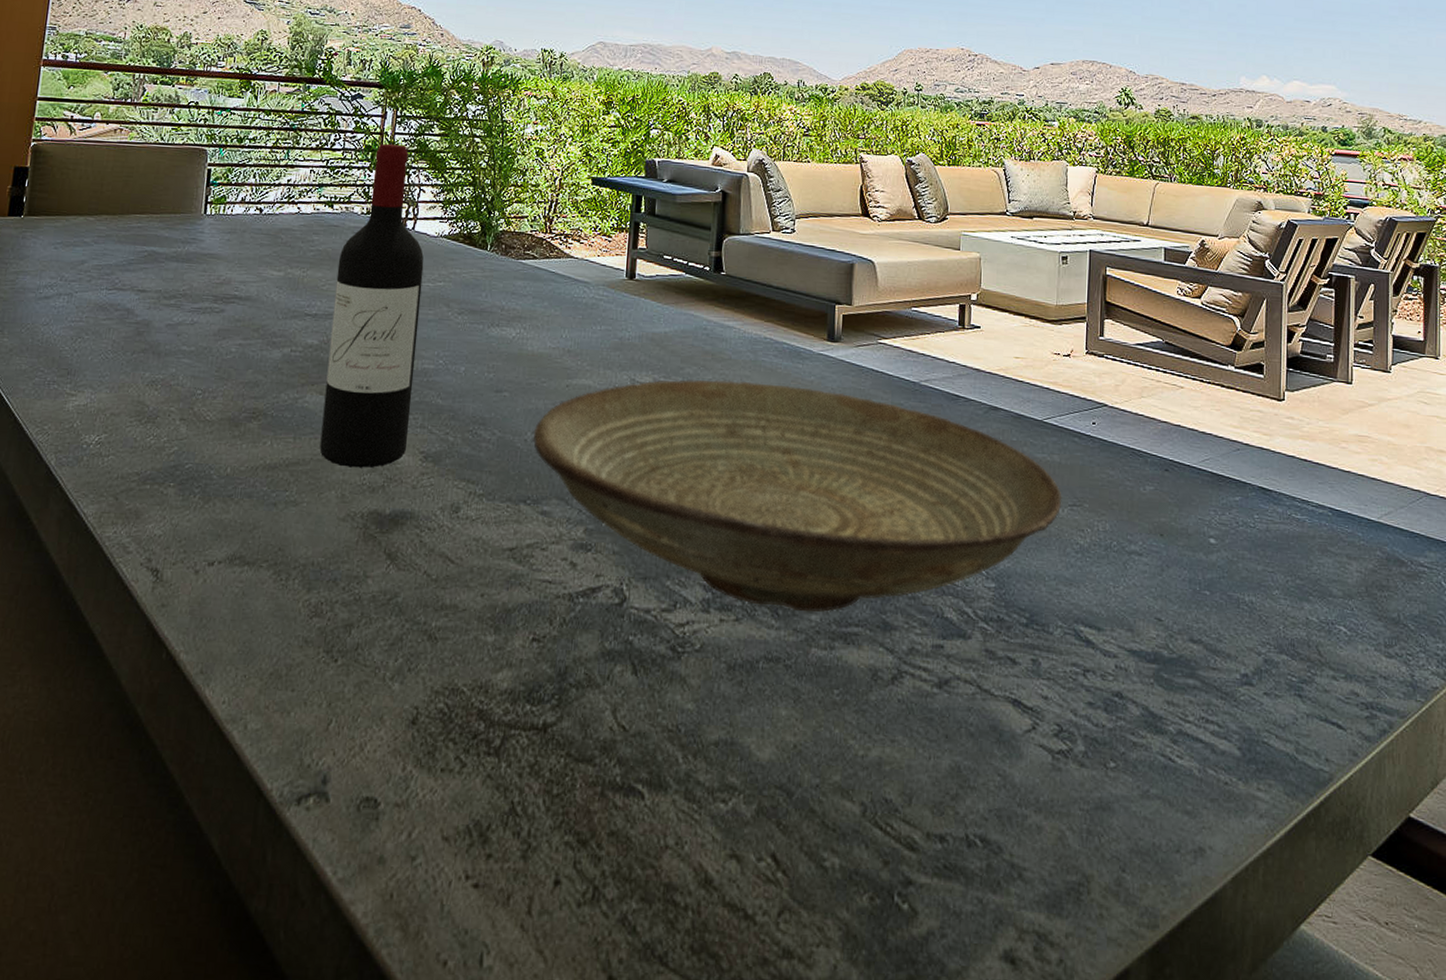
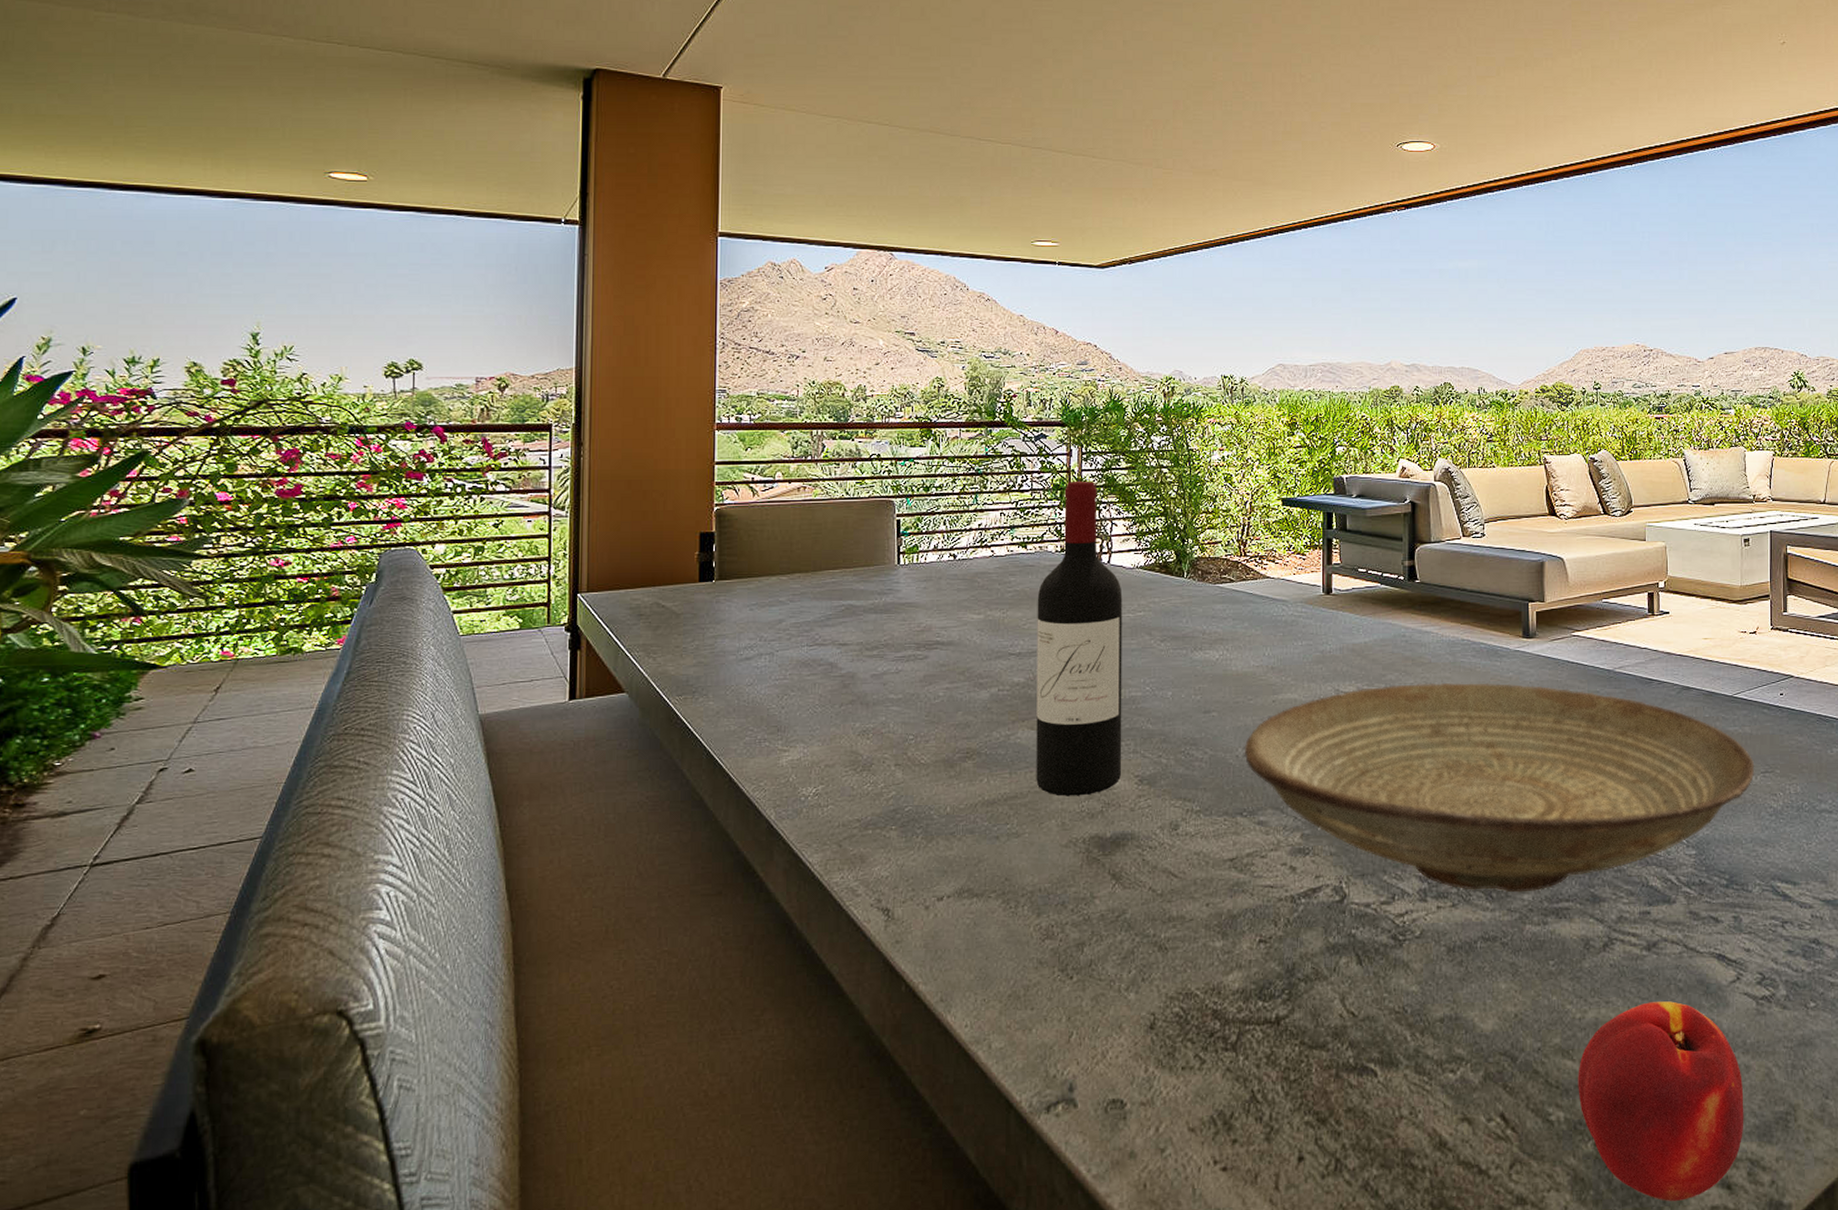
peach: none [856,745,1034,972] -> present [1578,1001,1744,1201]

